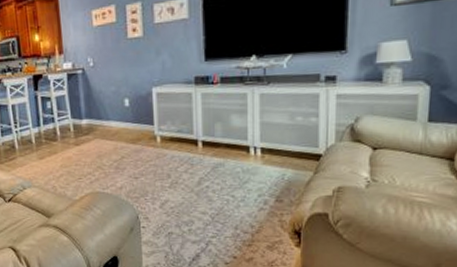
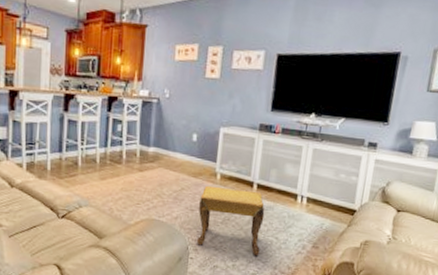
footstool: none [142,149,216,218] -> present [197,185,265,257]

